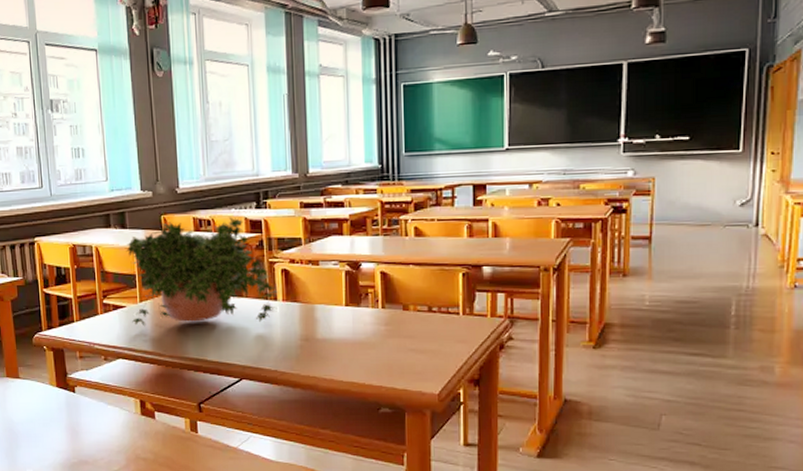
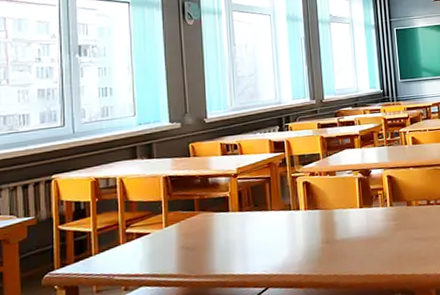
potted plant: present [126,217,278,327] -> none [152,140,301,251]

